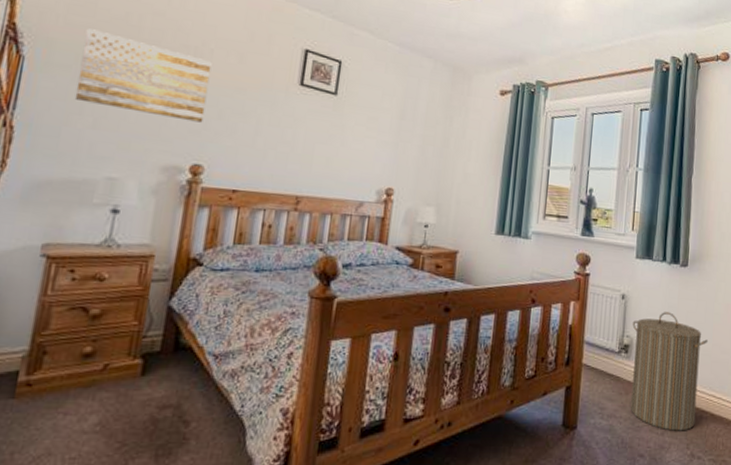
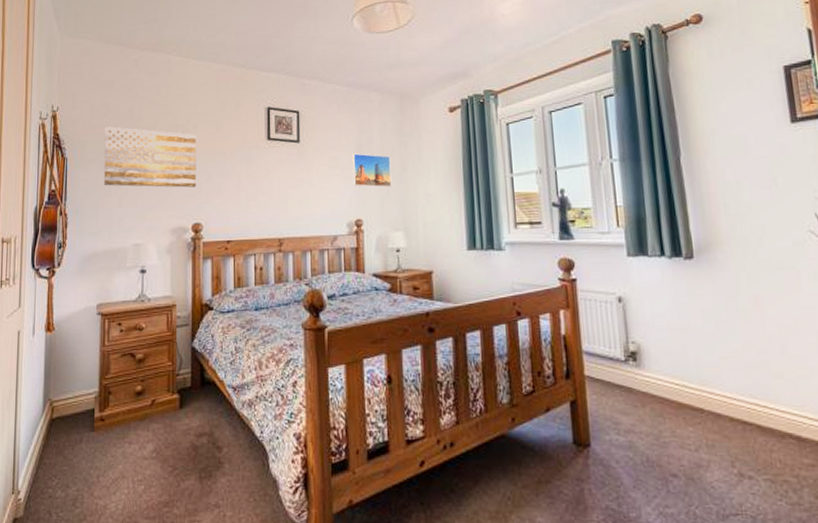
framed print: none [389,118,434,160] -> present [352,153,392,188]
laundry hamper: present [630,312,709,431] -> none [636,312,738,447]

